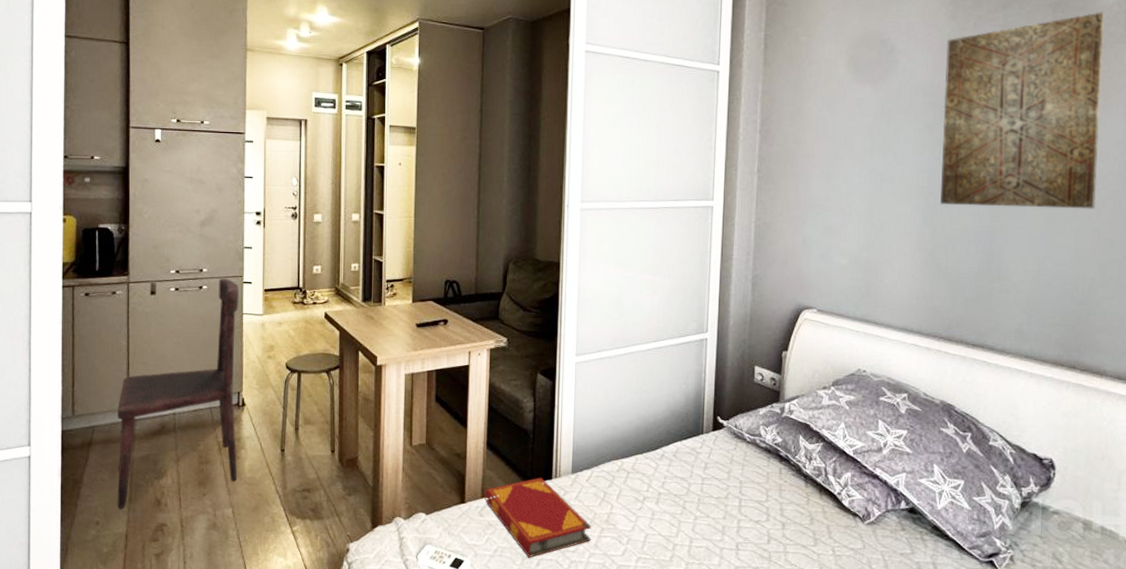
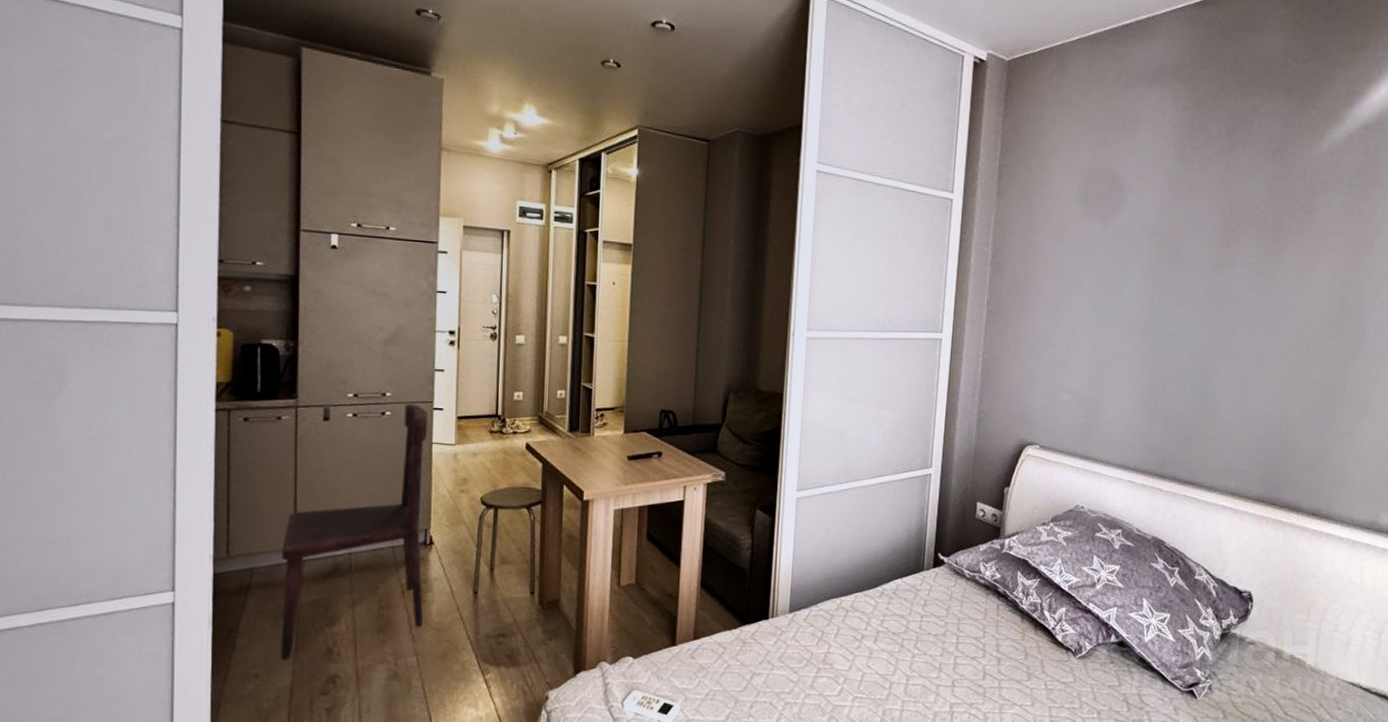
hardback book: present [485,477,592,558] -> none [697,617,809,701]
wall art: present [940,12,1105,209] -> none [1160,159,1319,352]

